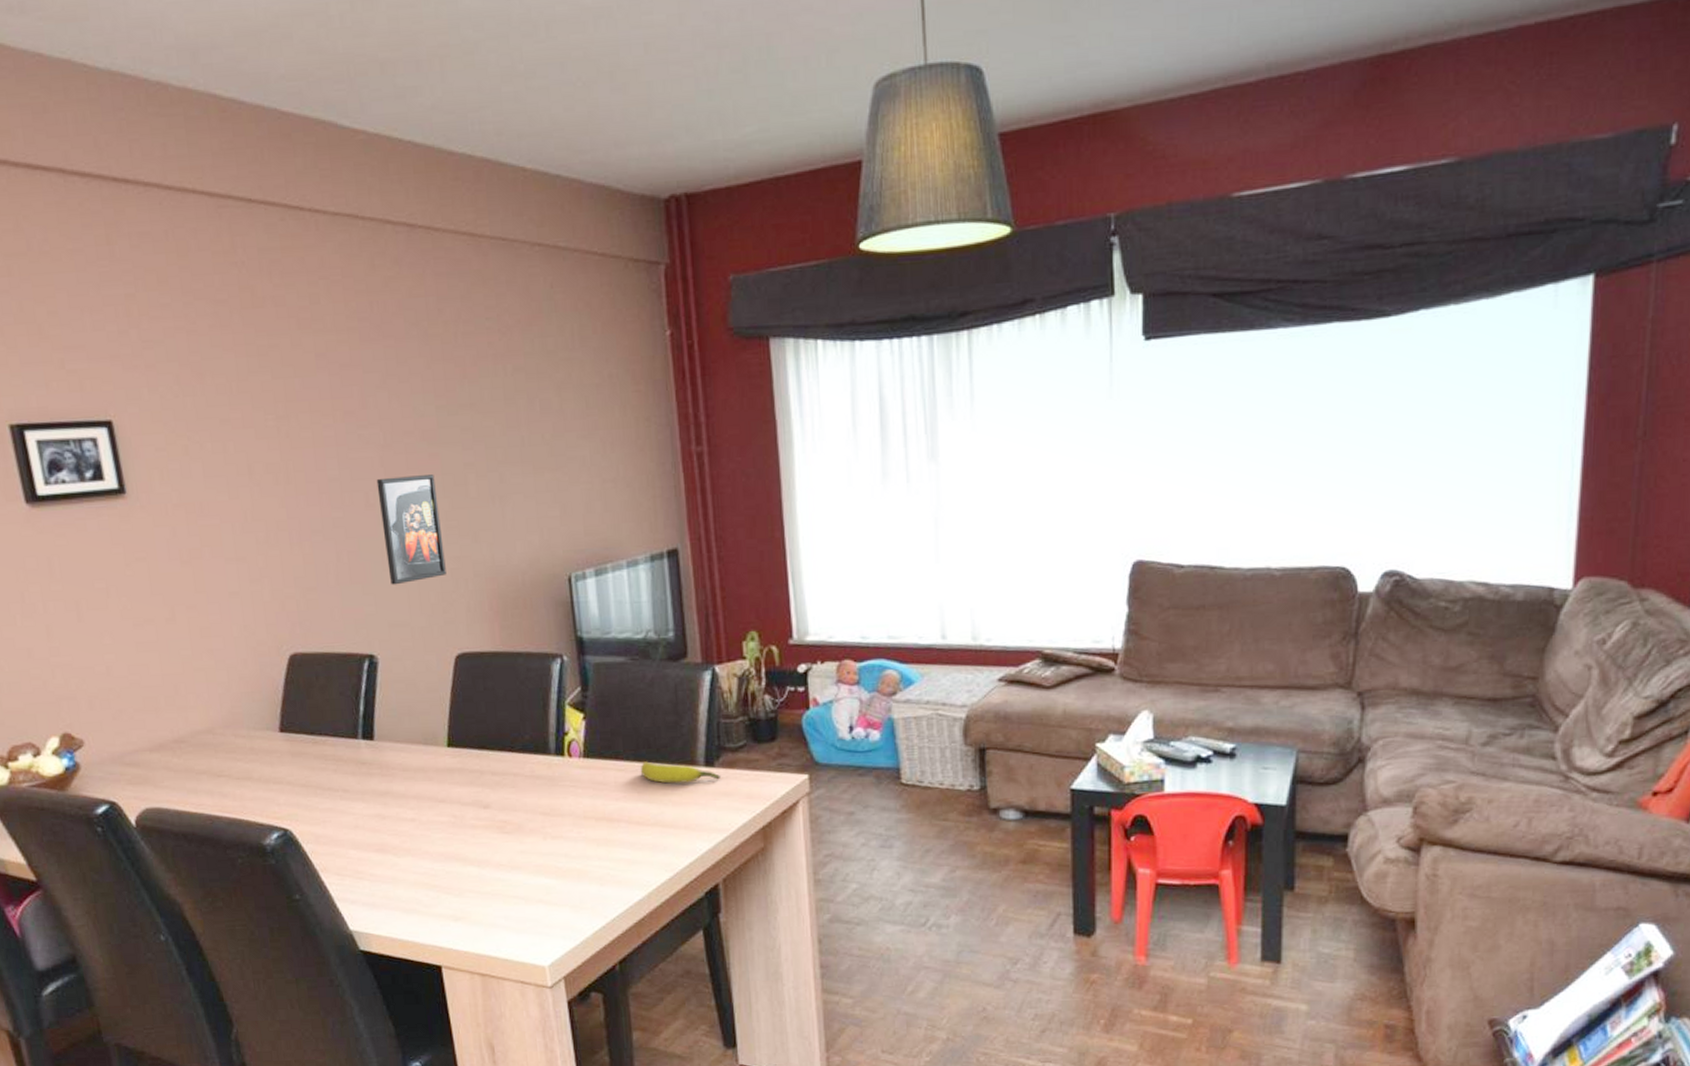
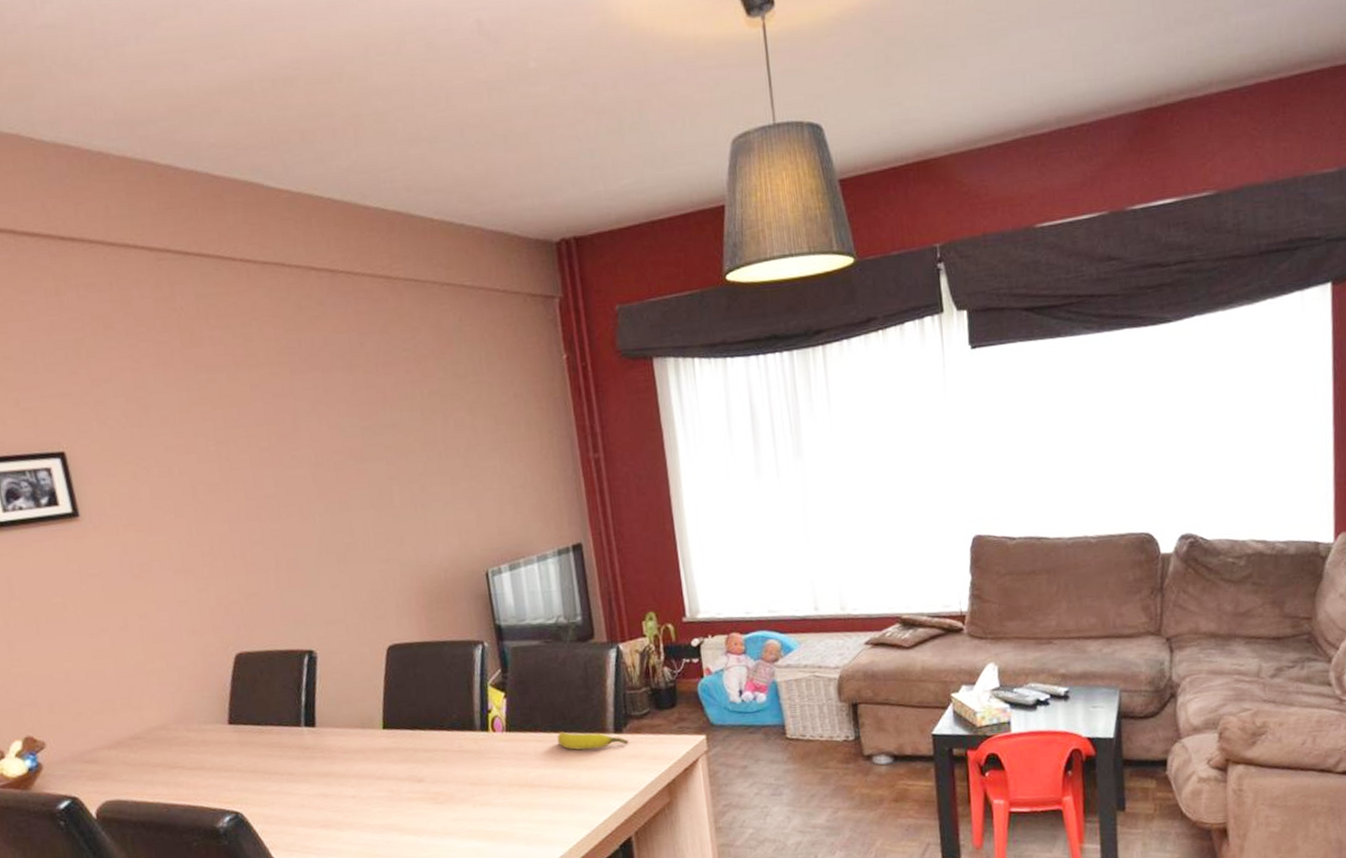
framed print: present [376,475,446,585] -> none [310,488,376,588]

